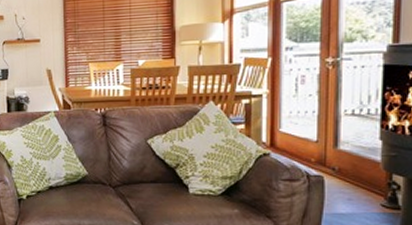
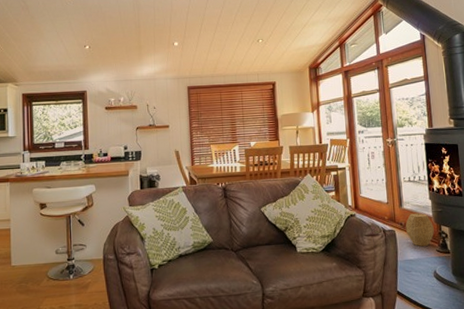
woven basket: none [338,157,381,198] -> present [405,213,434,246]

